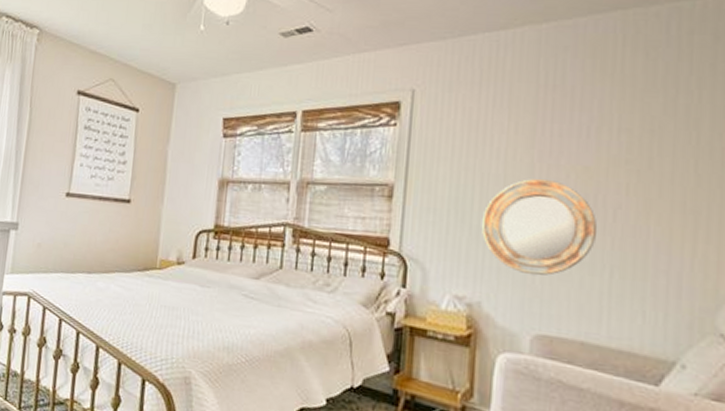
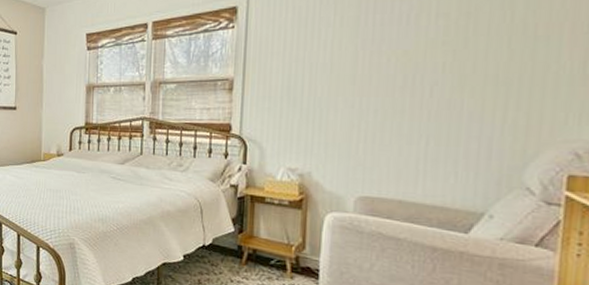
home mirror: present [481,179,598,276] -> none [310,65,416,148]

